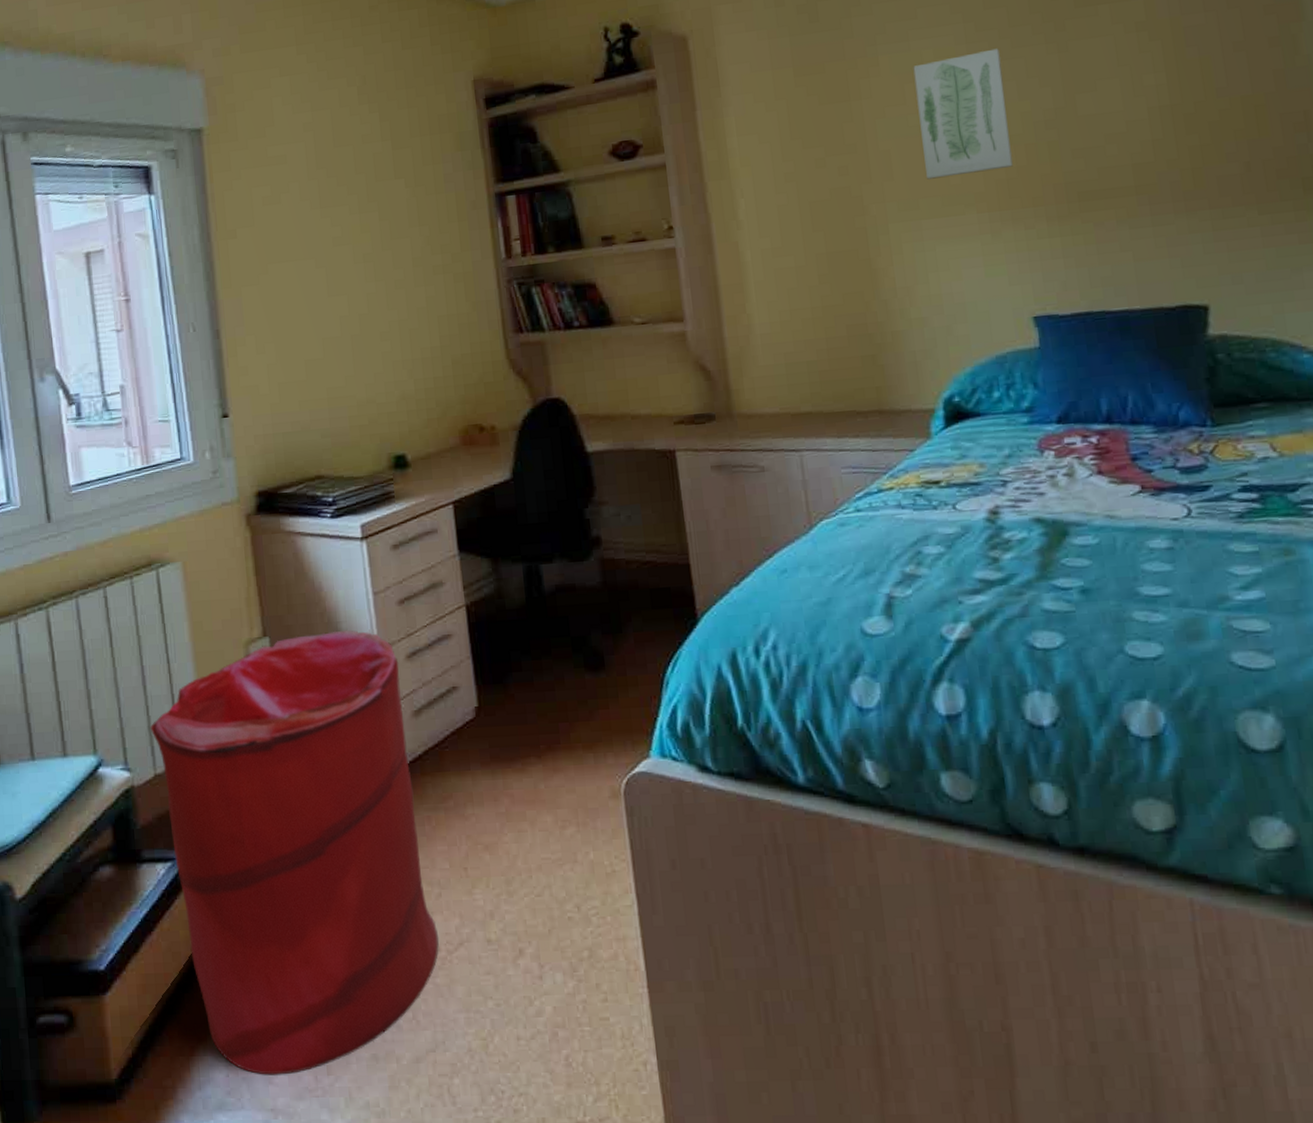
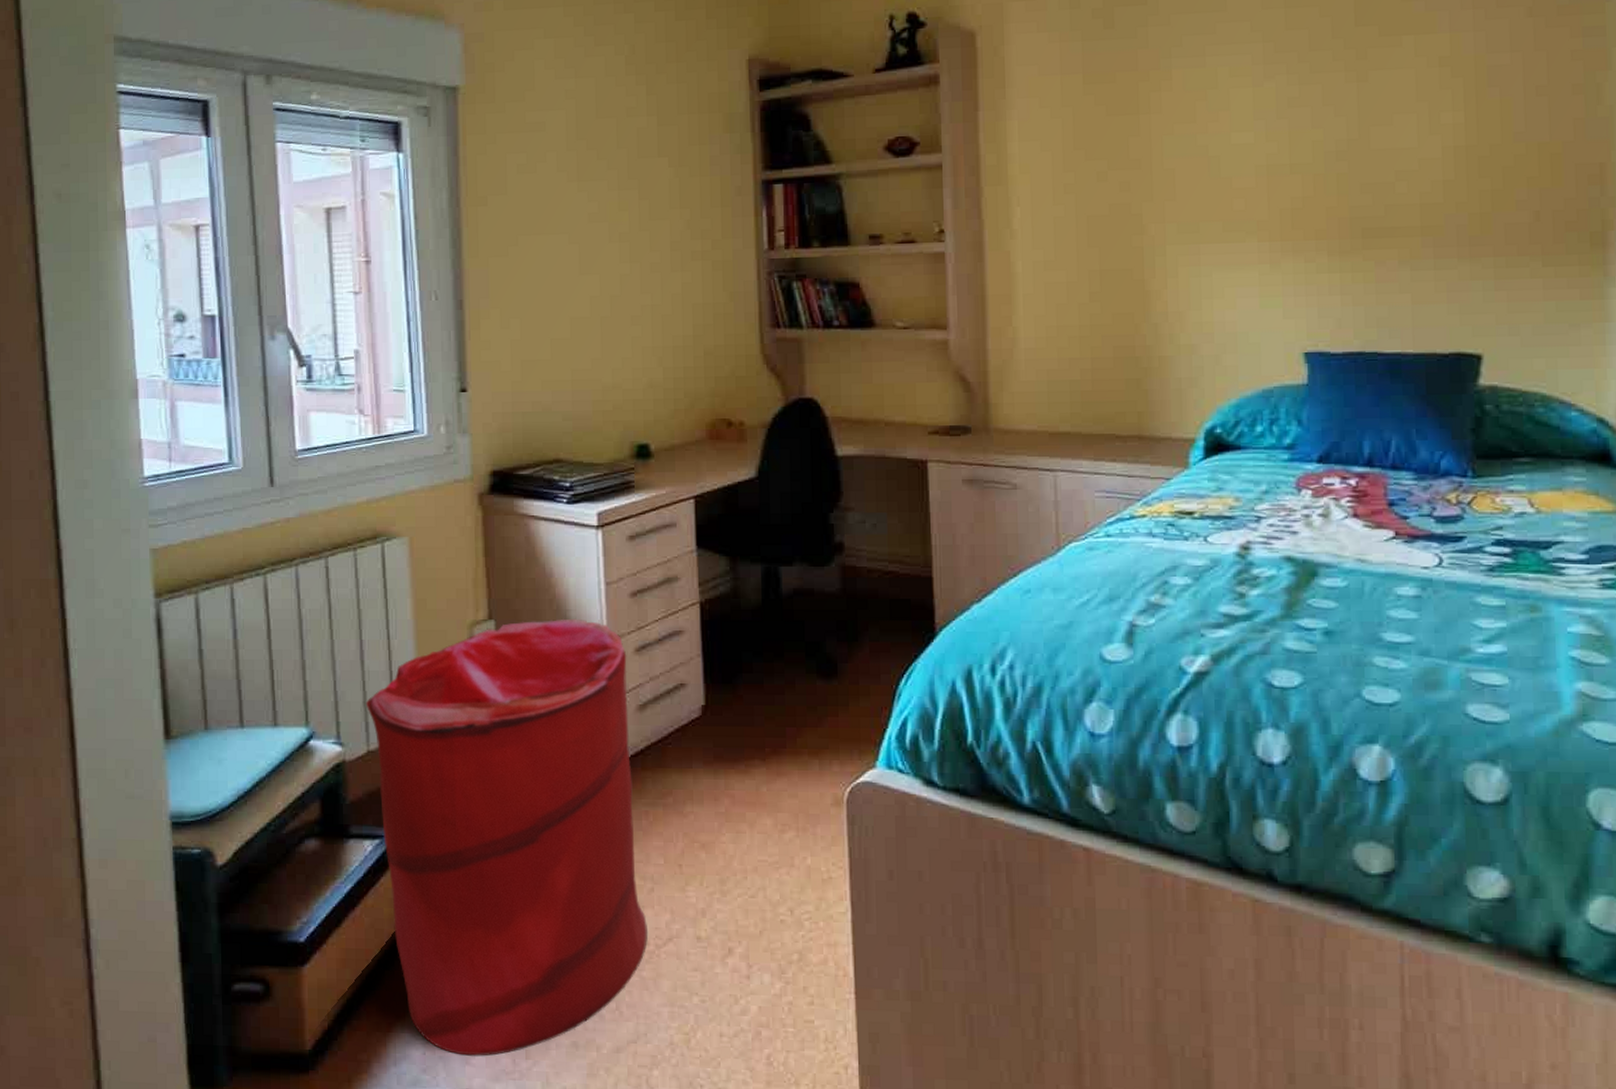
wall art: present [913,48,1013,179] -> none [1206,72,1299,203]

